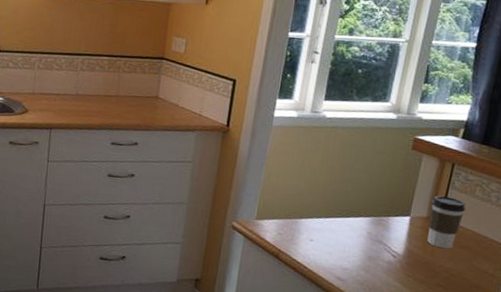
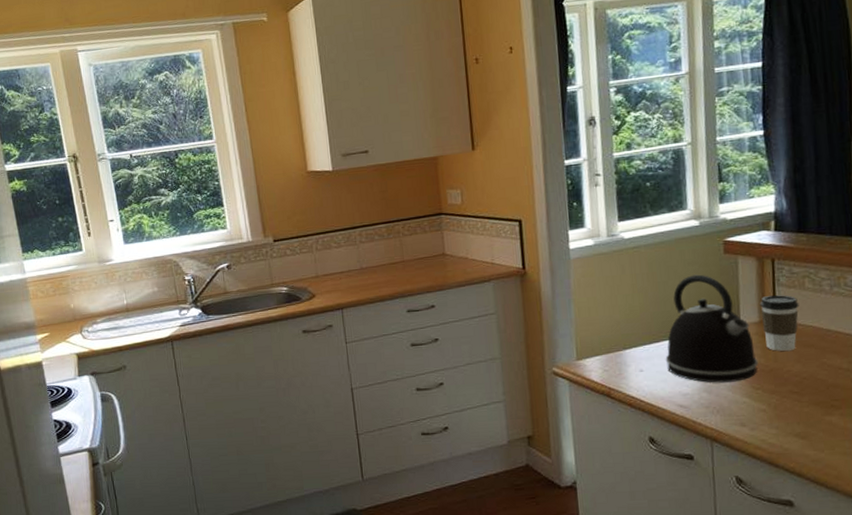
kettle: none [335,163,418,267] -> present [665,274,759,383]

